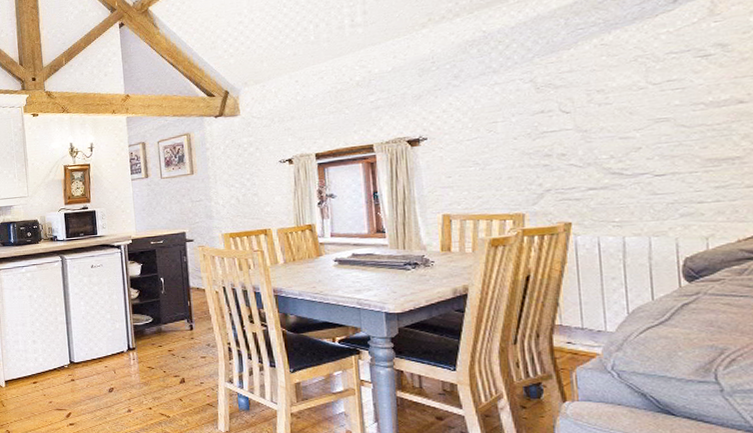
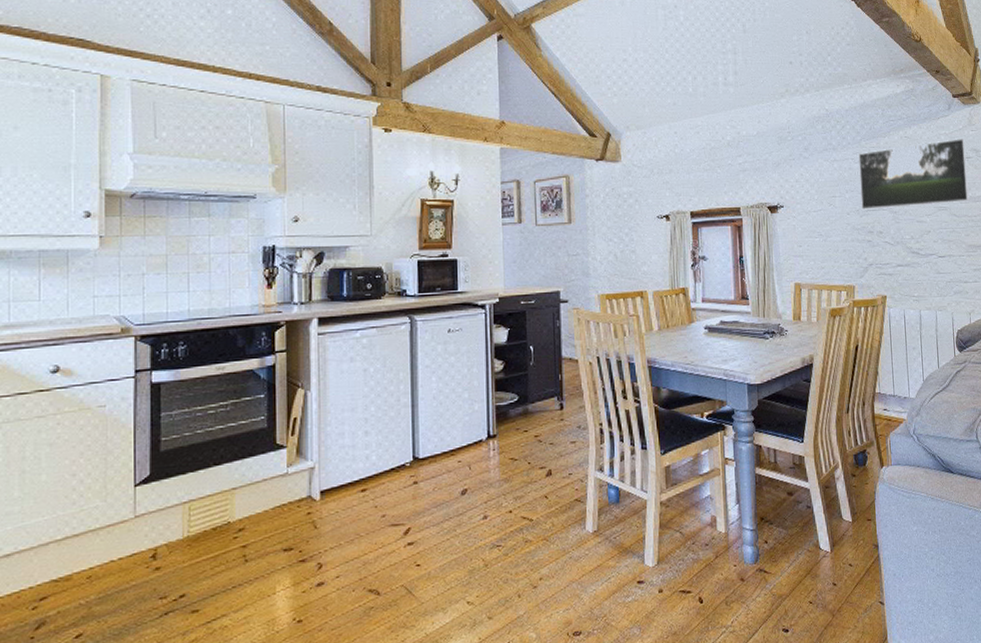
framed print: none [530,32,710,133] -> present [858,137,970,210]

